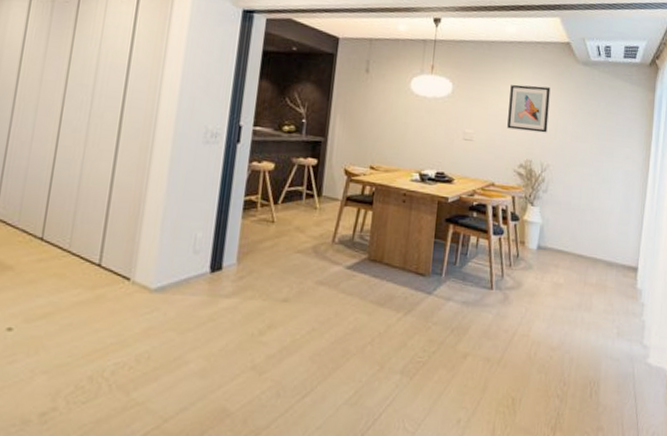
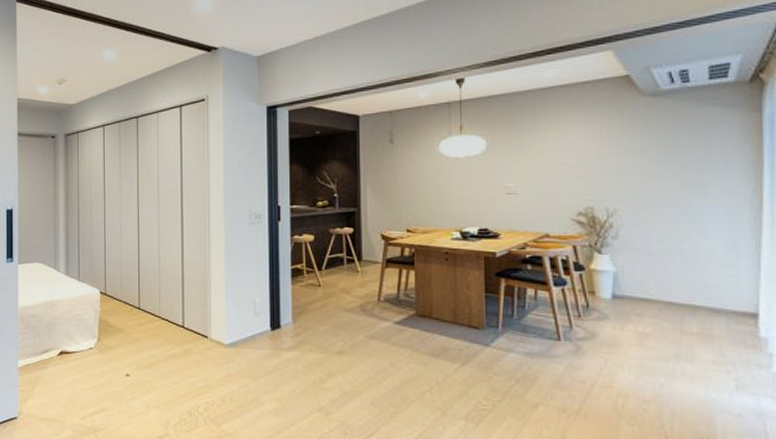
wall art: present [507,84,551,133] -> none [556,127,610,177]

